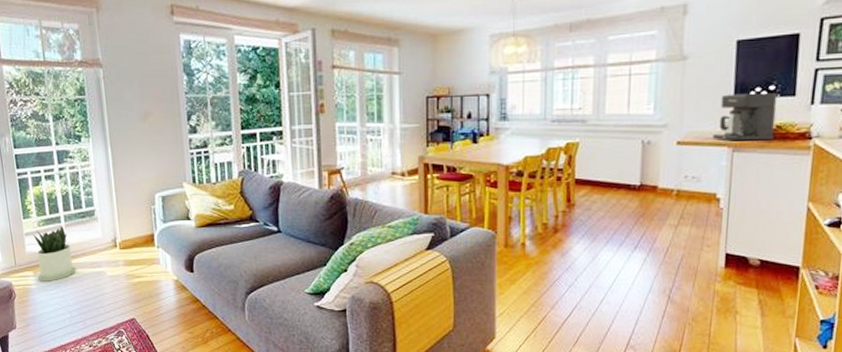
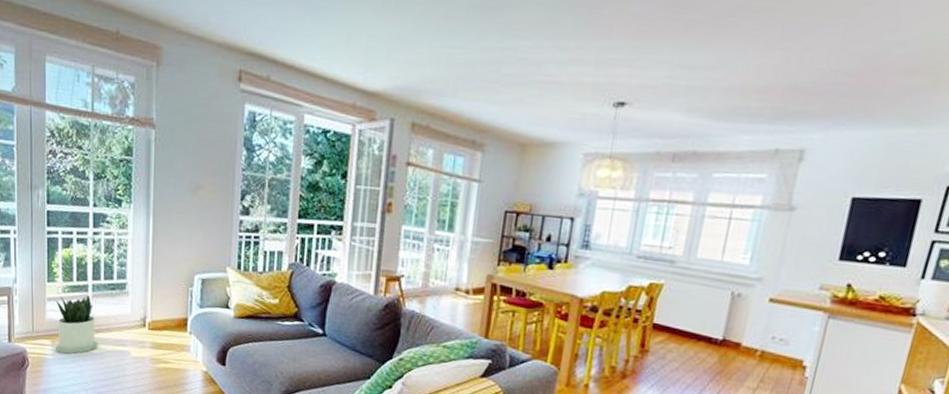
coffee maker: present [712,92,778,142] -> none [808,254,887,313]

